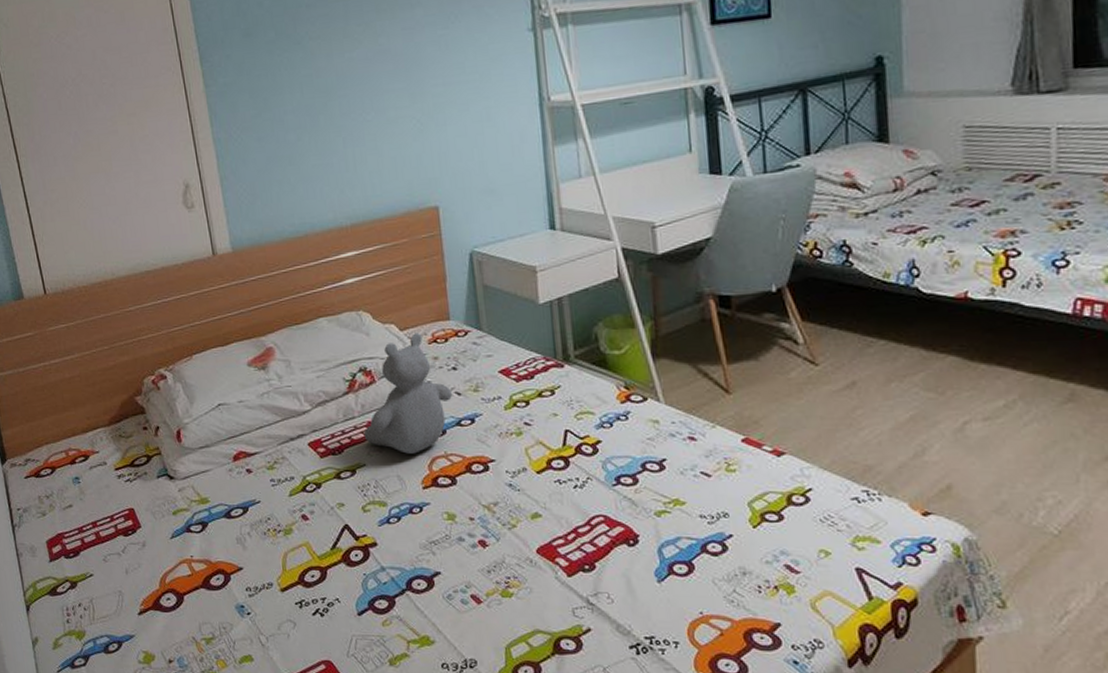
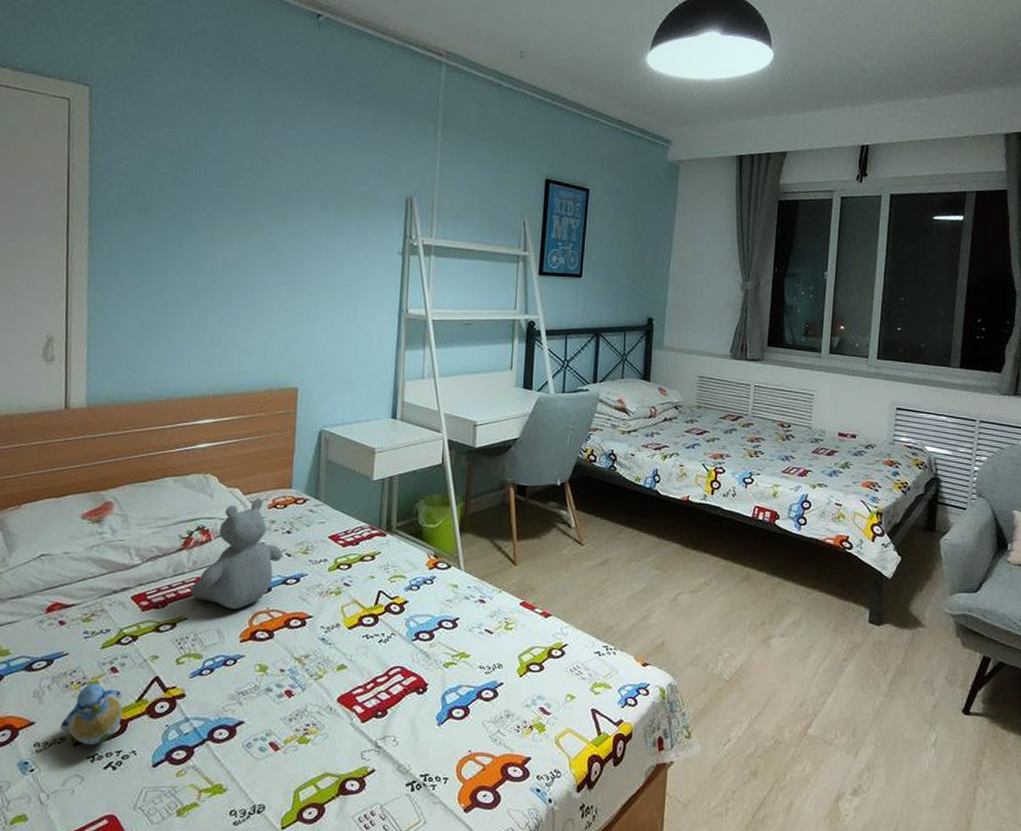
plush toy: none [265,530,321,591] -> present [60,683,123,745]

